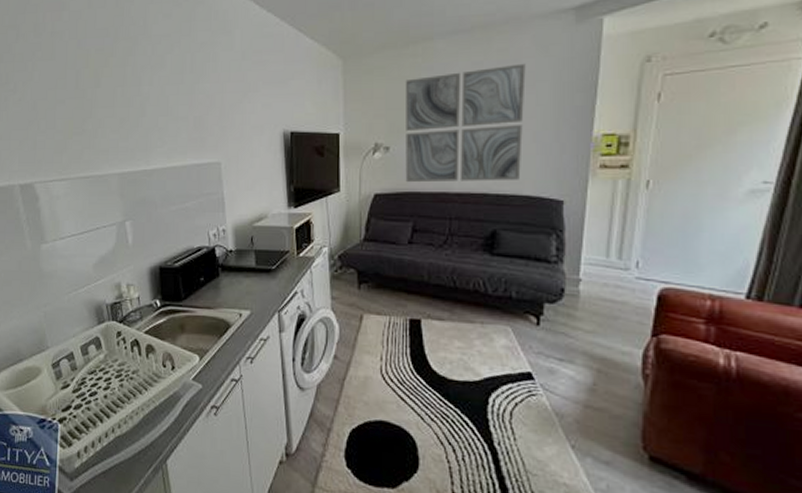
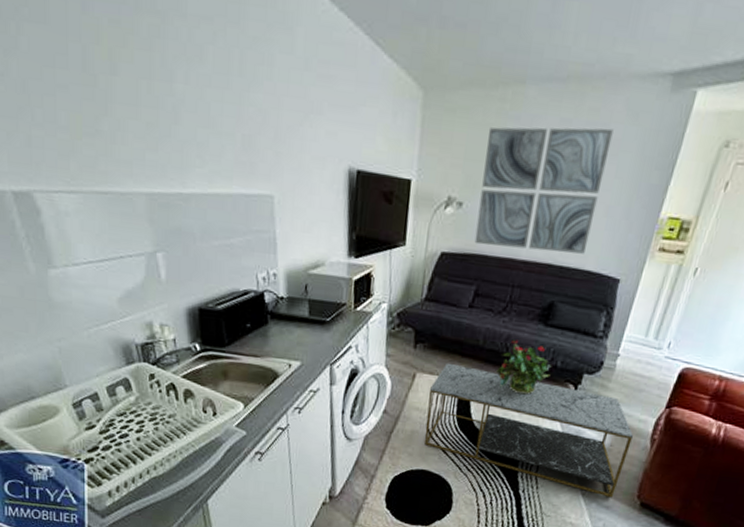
coffee table: none [378,301,620,451] -> present [424,363,634,498]
potted plant: none [446,272,507,331] -> present [496,339,552,395]

